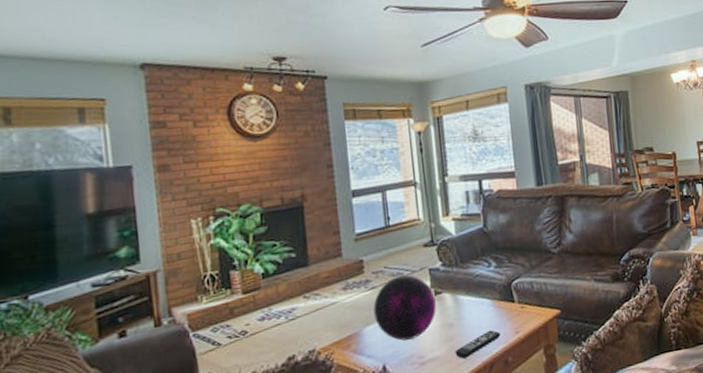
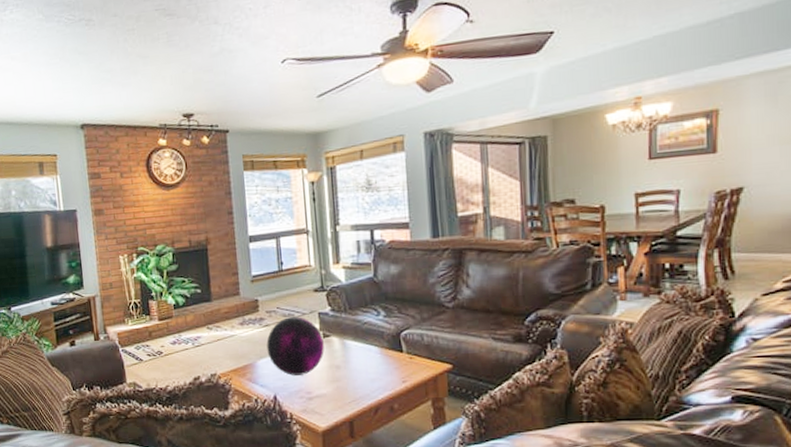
remote control: present [455,330,501,359] -> none [341,376,387,399]

